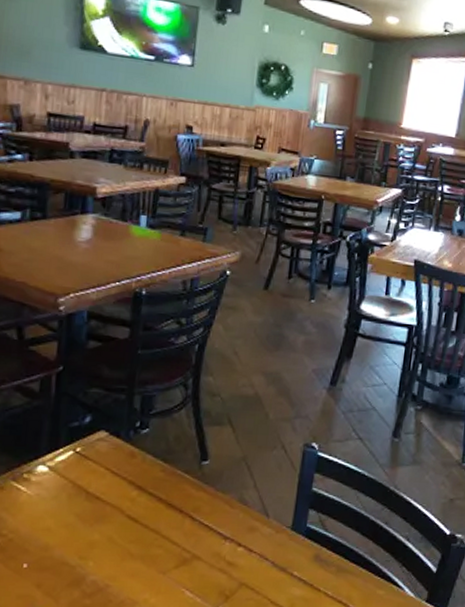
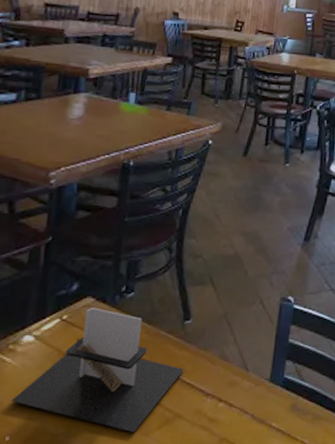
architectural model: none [27,442,202,570] -> present [11,308,184,433]

